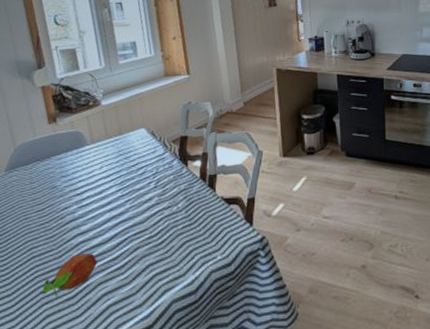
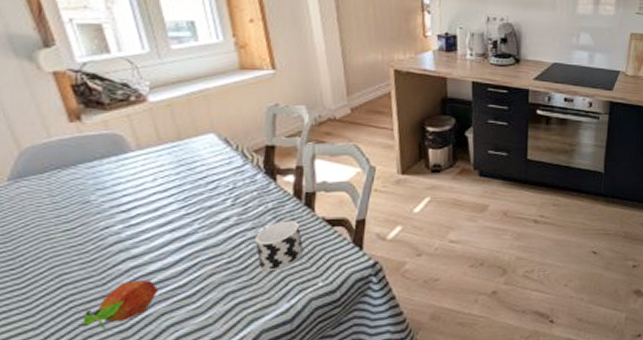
cup: none [170,200,206,246] -> present [255,220,303,272]

